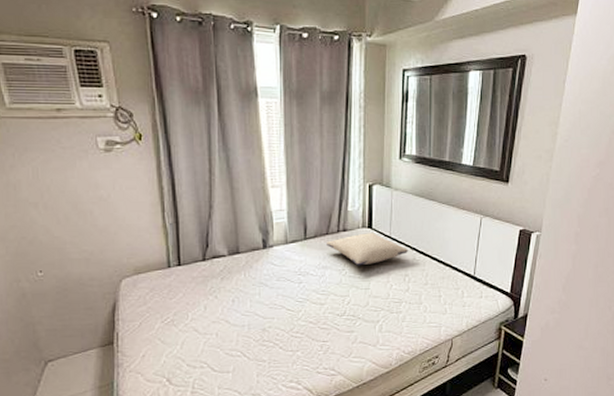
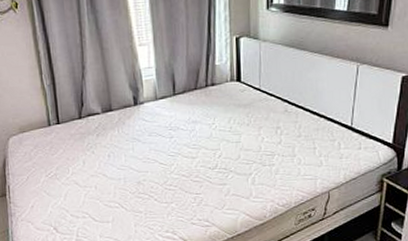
pillow: present [327,233,408,266] -> none [195,86,279,120]

